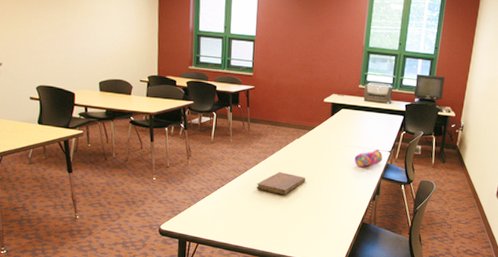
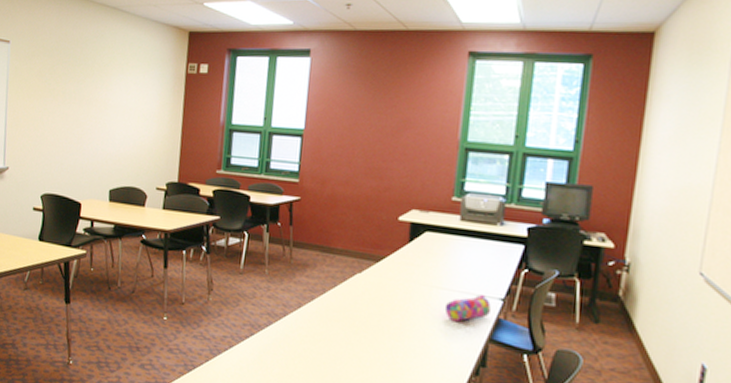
notebook: present [257,172,306,195] -> none [299,320,371,355]

